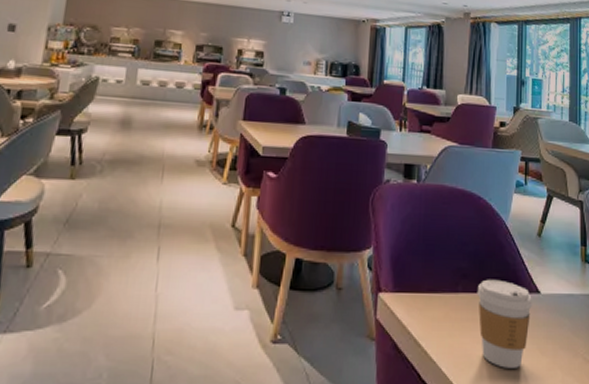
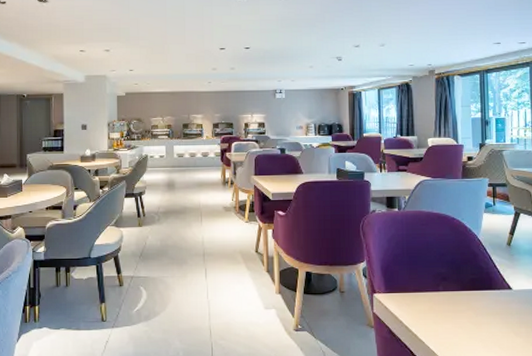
coffee cup: present [476,279,532,368] -> none [455,280,505,346]

